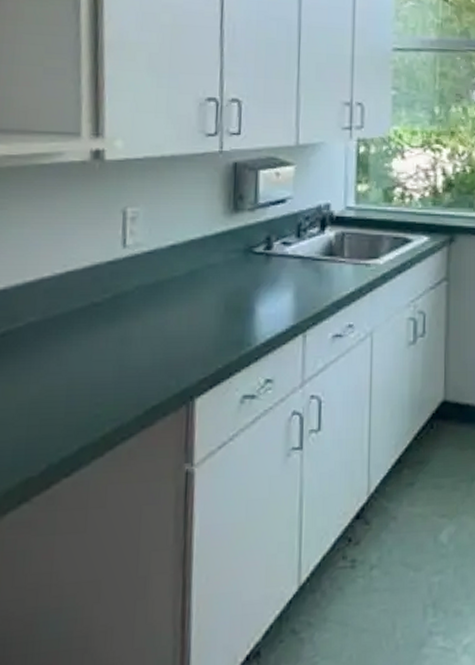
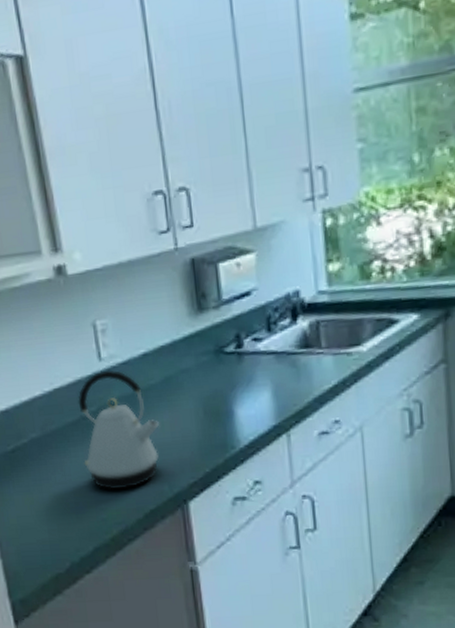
kettle: none [85,258,177,383] -> present [78,370,159,490]

